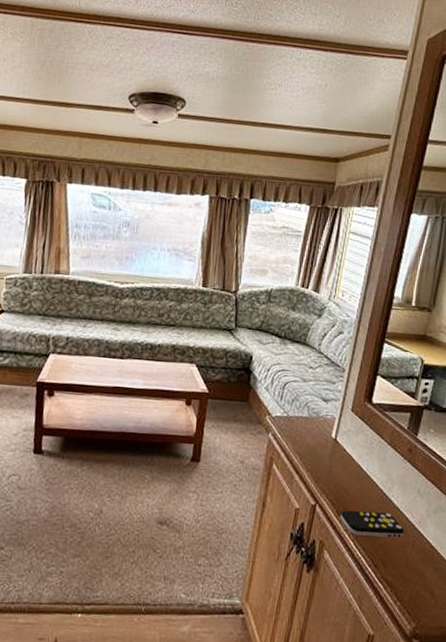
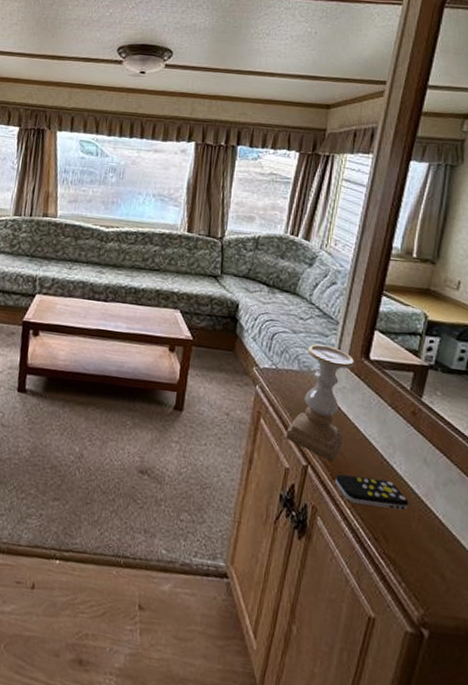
candle holder: none [296,391,359,500] -> present [285,344,355,462]

